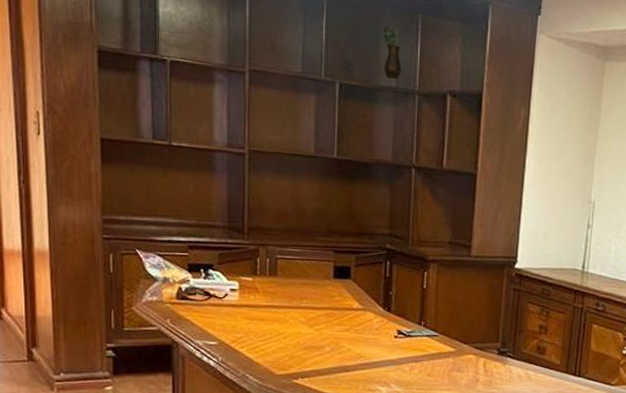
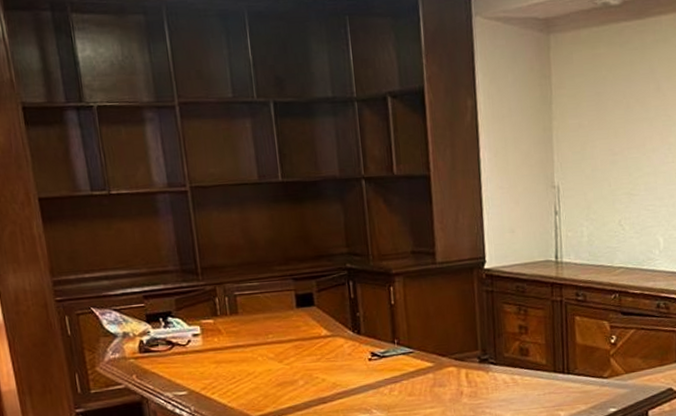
vase: present [381,25,402,80] -> none [309,33,336,90]

